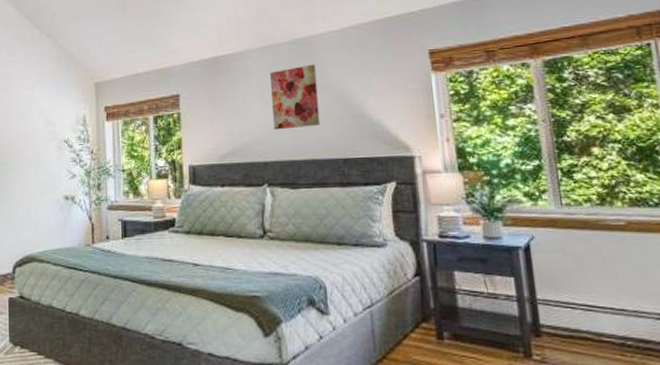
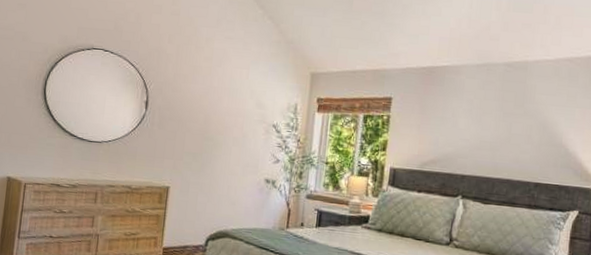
wall art: present [270,64,321,130] -> none [475,88,526,149]

